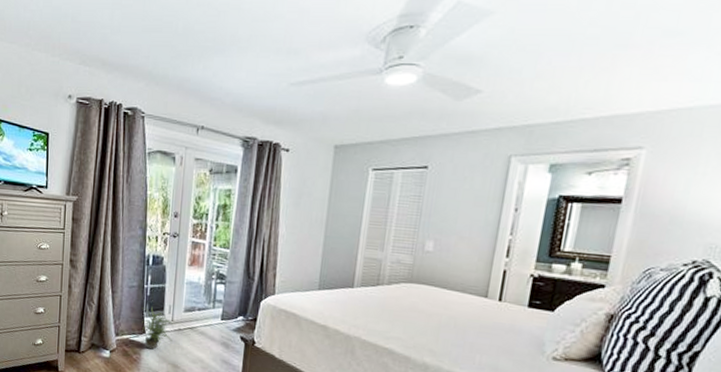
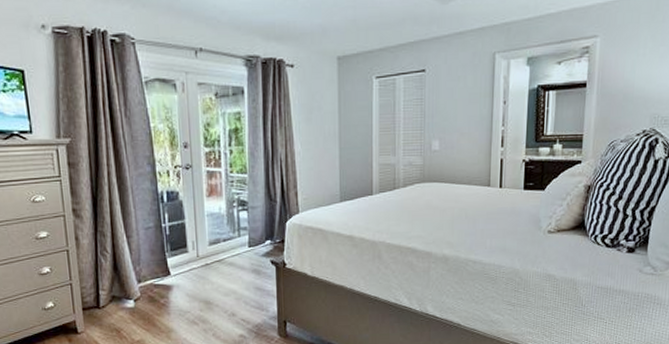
potted plant: present [142,306,174,350] -> none [162,245,201,290]

